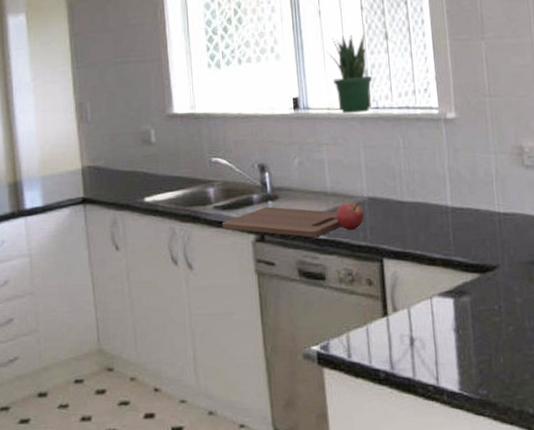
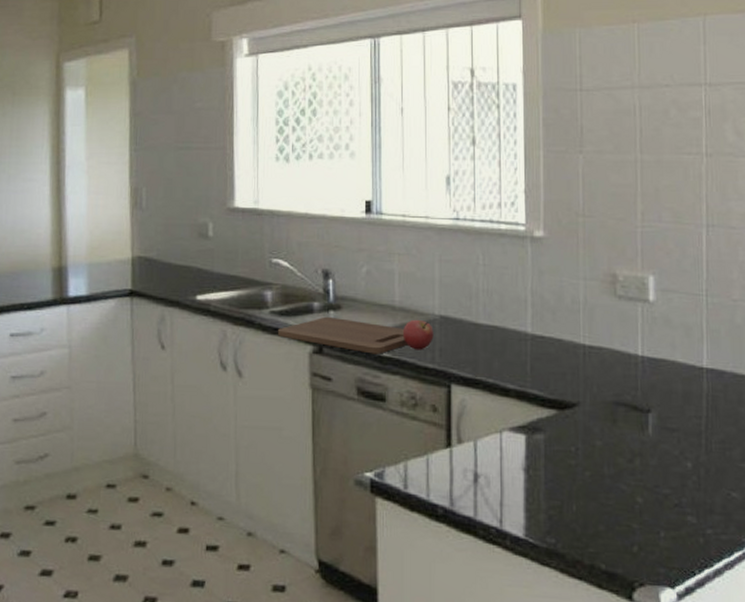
planter: present [327,34,373,114] -> none [407,137,455,223]

